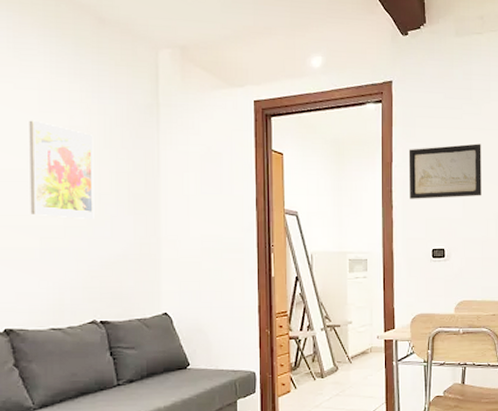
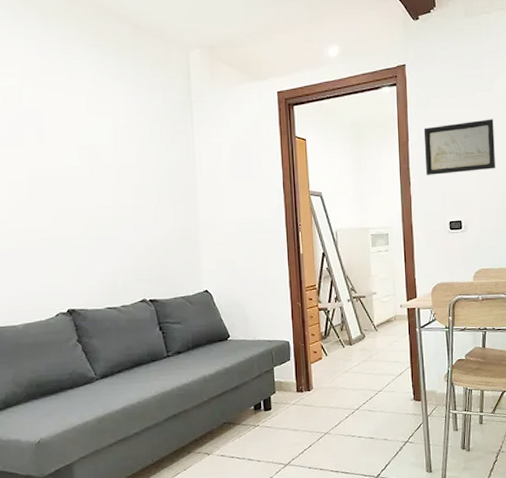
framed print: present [29,120,94,219] -> none [79,122,140,209]

